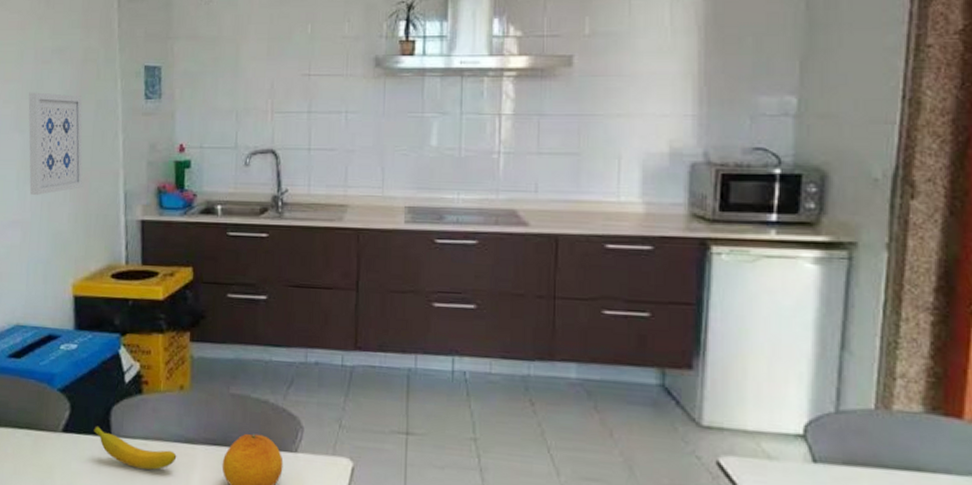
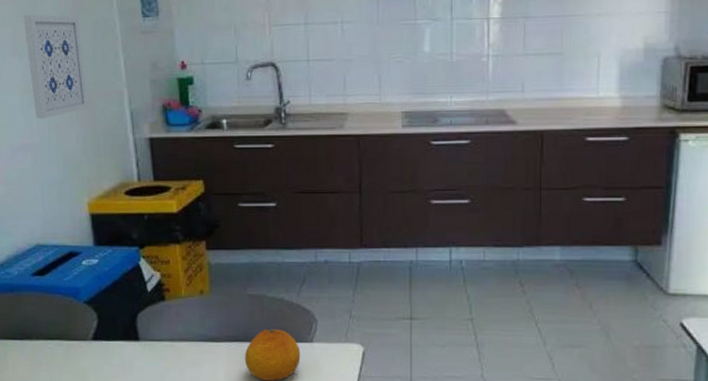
banana: present [93,425,177,470] -> none [121,332,202,367]

